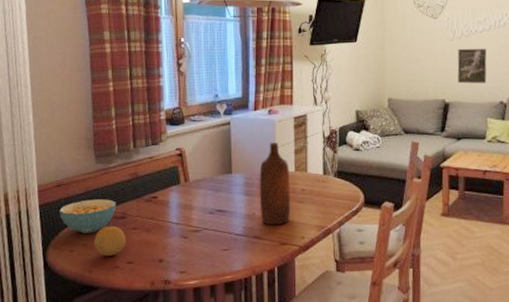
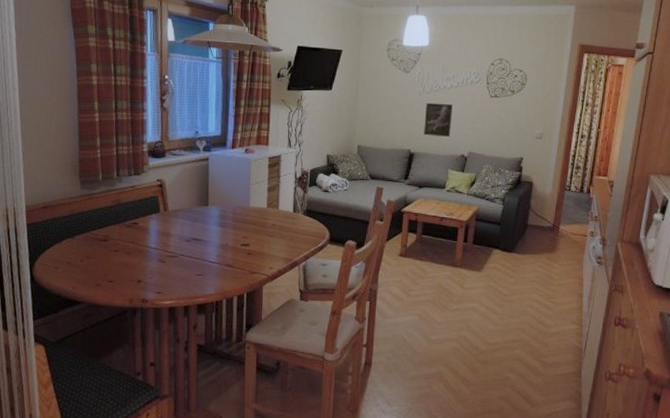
cereal bowl: present [59,199,116,233] -> none [45,222,99,253]
fruit: present [93,225,126,257] -> none [77,246,108,275]
bottle: present [259,143,291,226] -> none [233,180,263,256]

